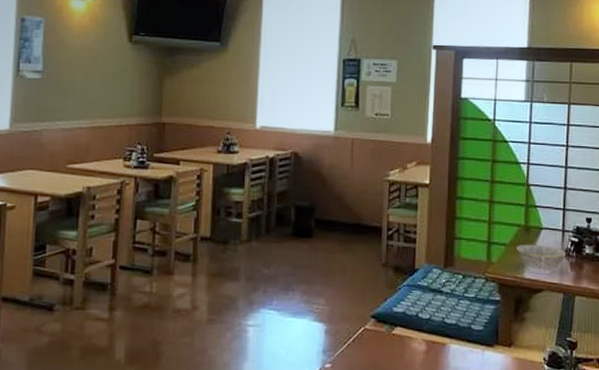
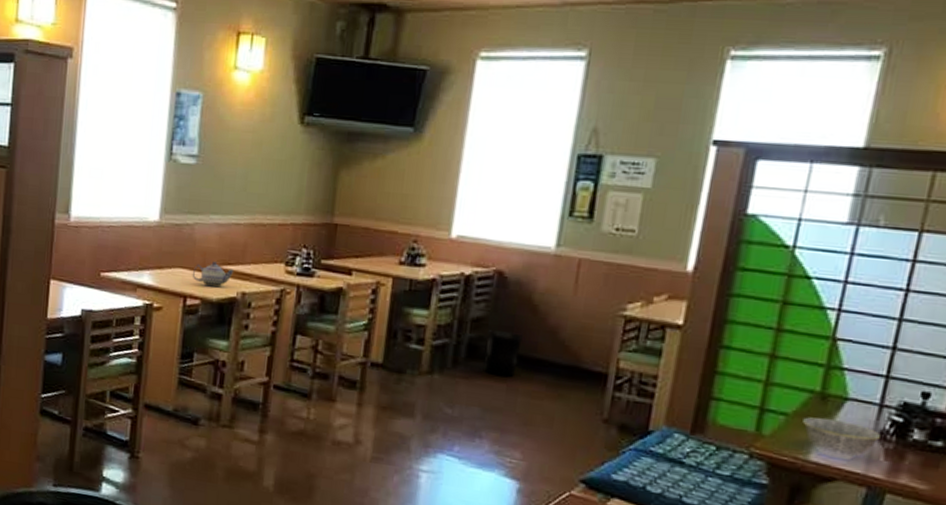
teapot: none [41,162,80,184] -> present [192,261,234,288]

